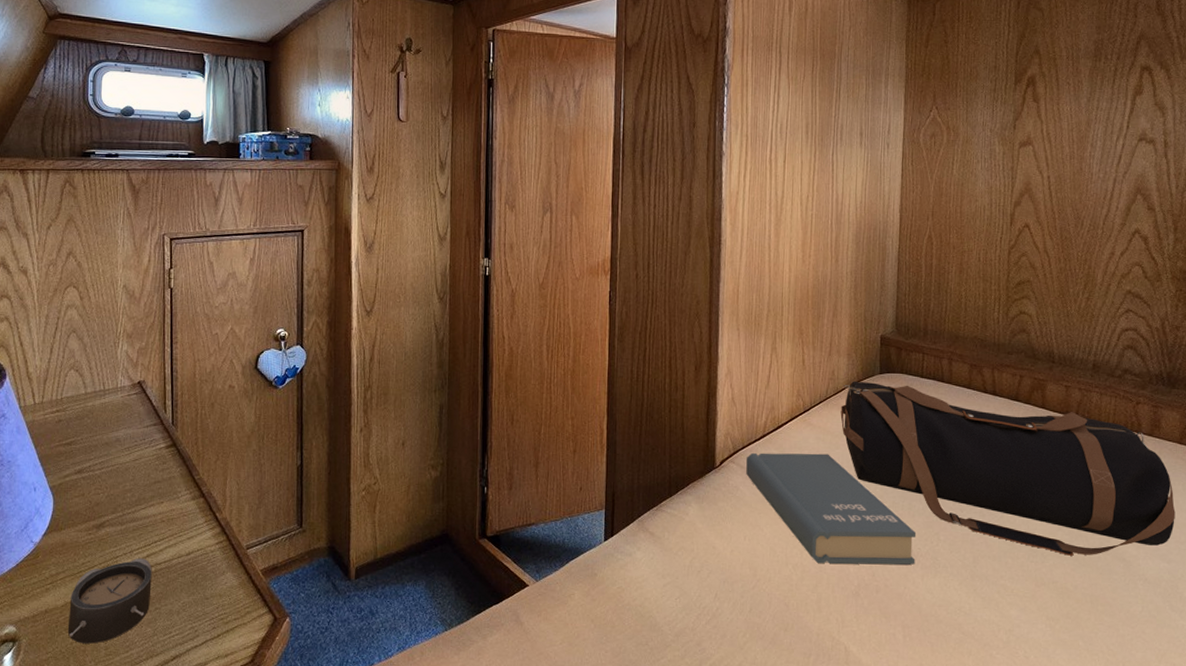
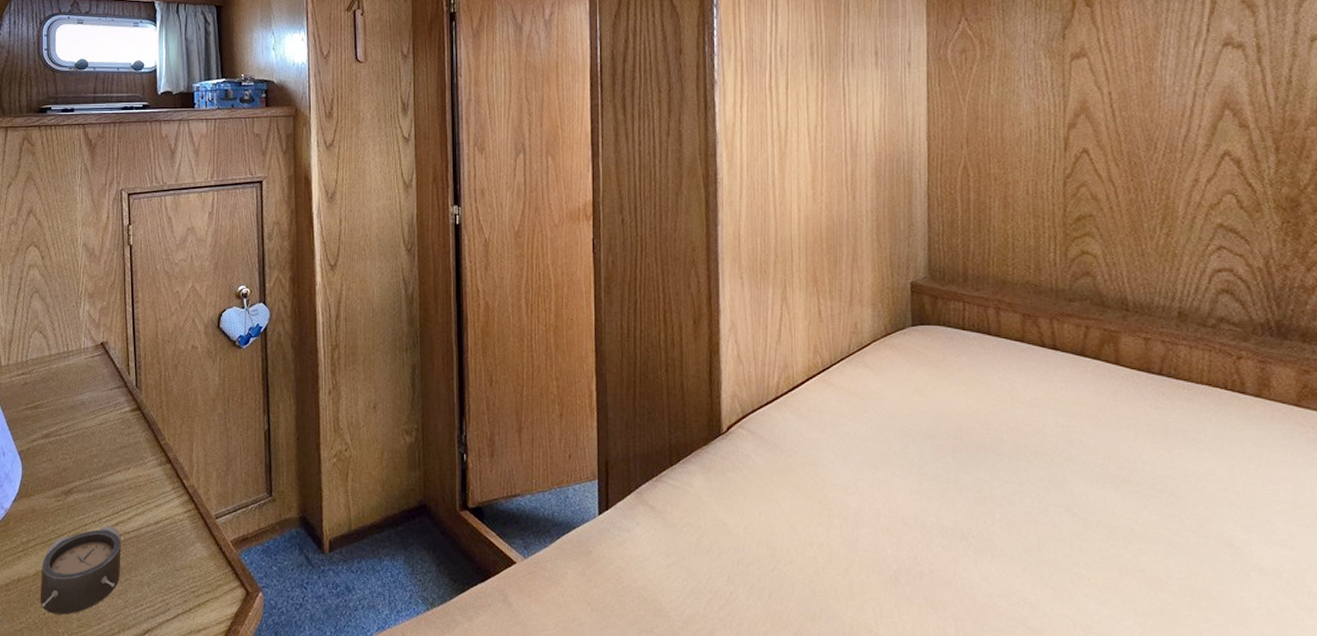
book: present [746,453,917,565] -> none [758,417,966,547]
duffel bag: present [840,382,1176,556] -> none [867,336,1296,540]

